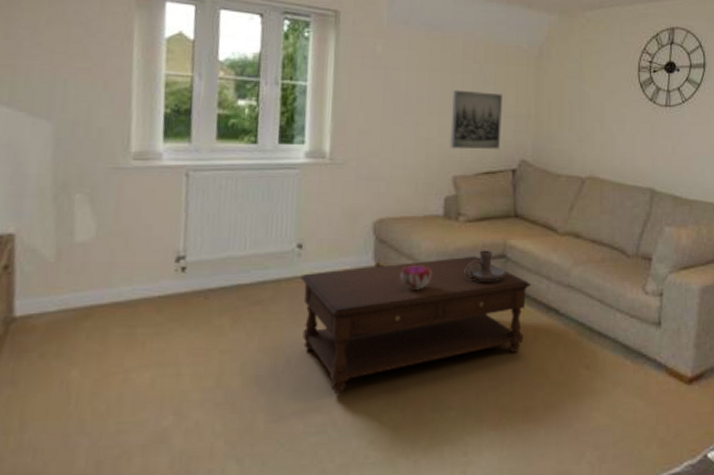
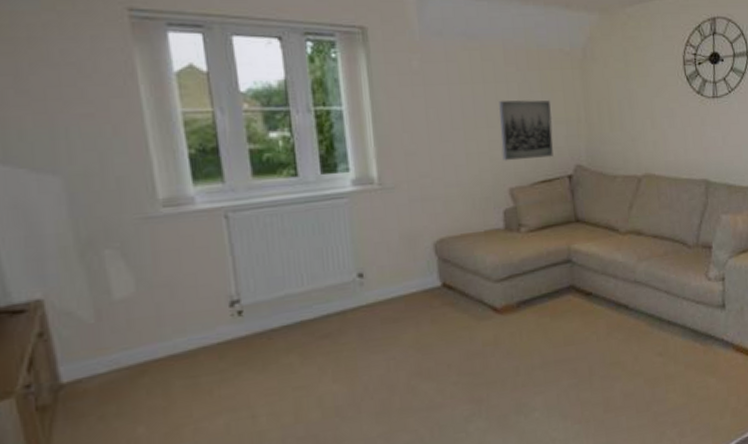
coffee table: present [300,256,532,394] -> none [366,264,600,412]
decorative bowl: present [400,264,431,289] -> none [468,279,500,304]
candle holder: present [464,250,506,282] -> none [532,257,573,288]

